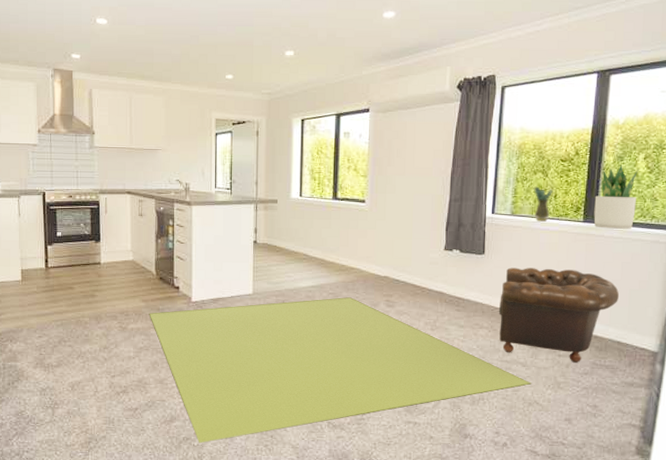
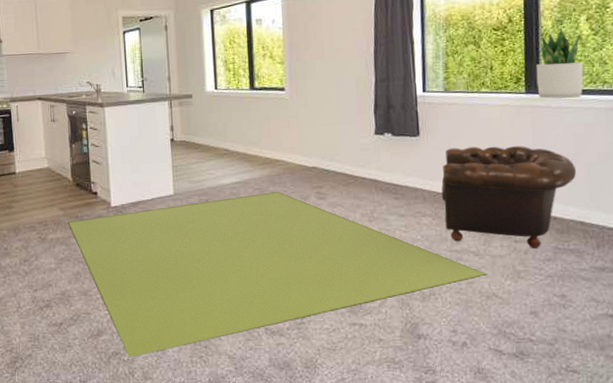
vase: present [533,186,553,223] -> none [465,59,489,98]

